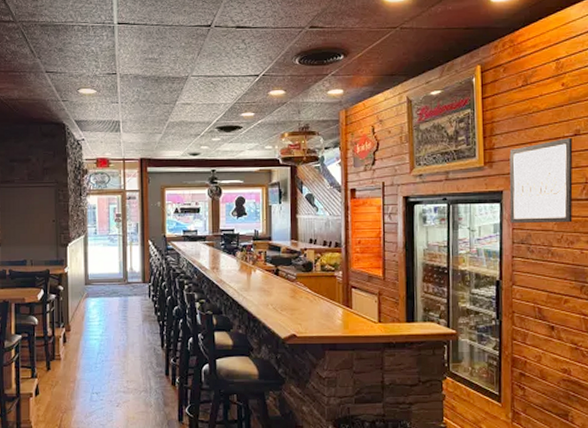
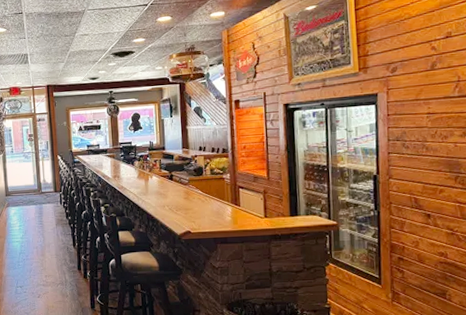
wall art: present [509,137,573,223] -> none [383,39,446,122]

